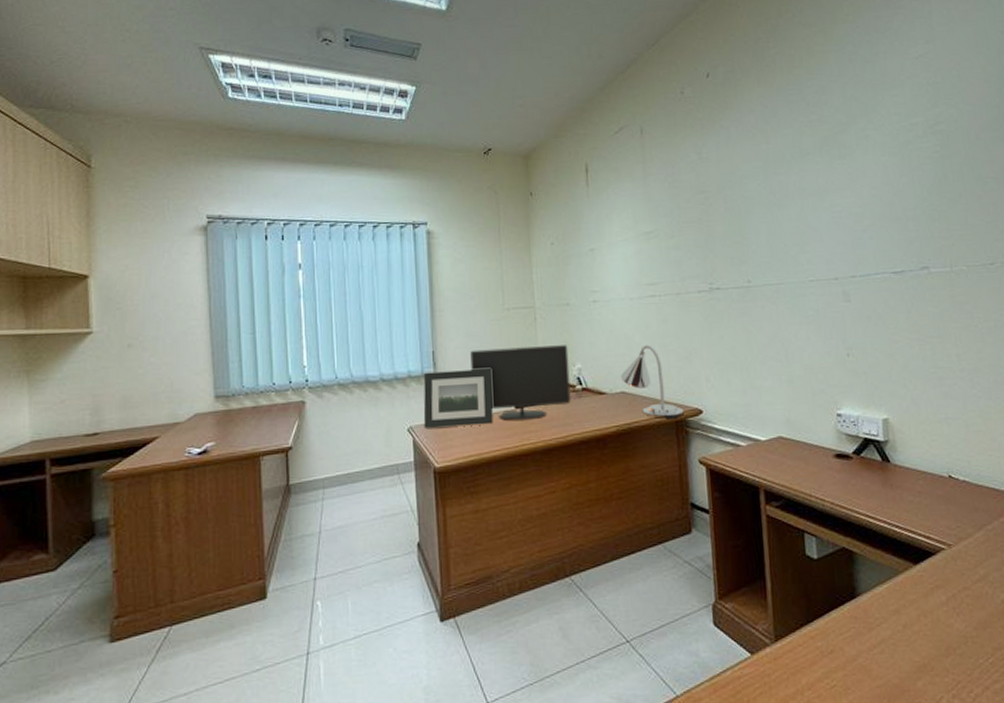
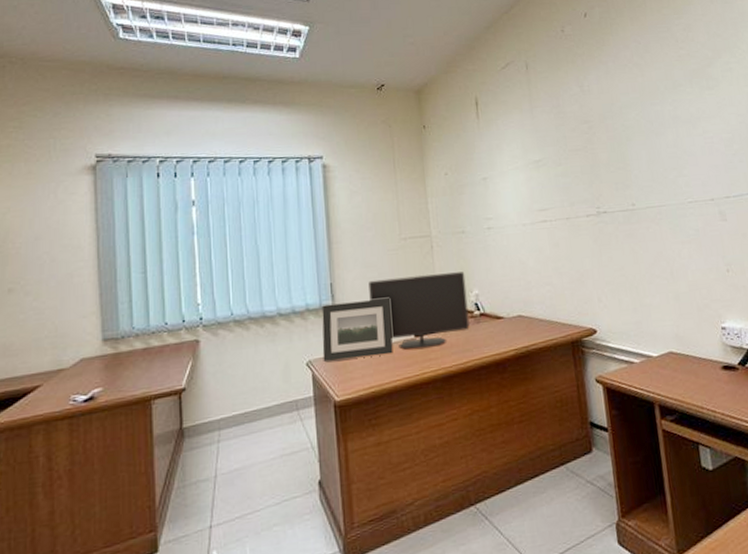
table lamp: present [621,344,684,420] -> none [517,268,579,341]

